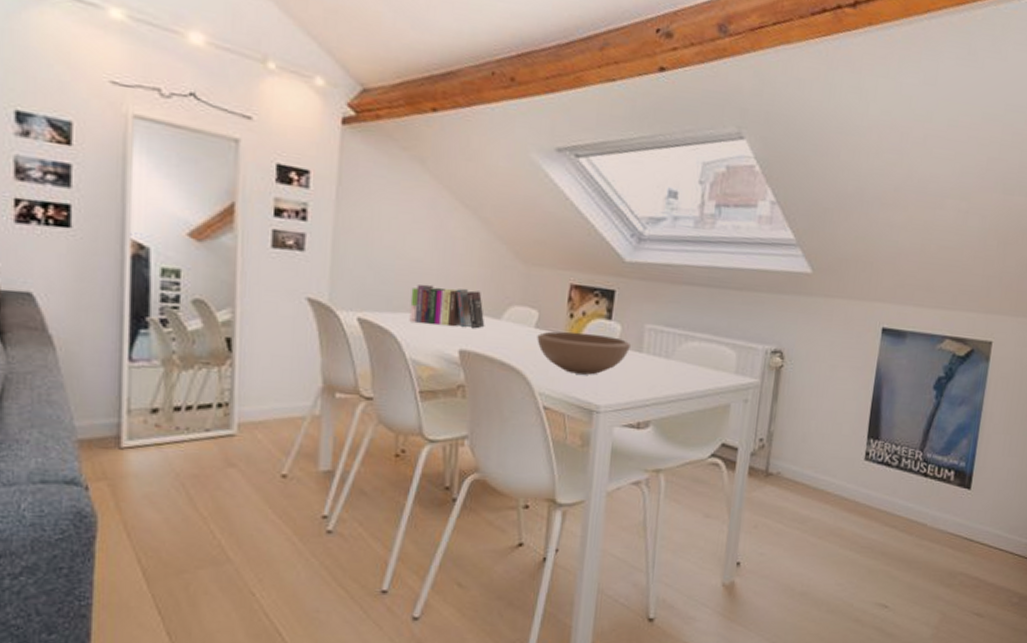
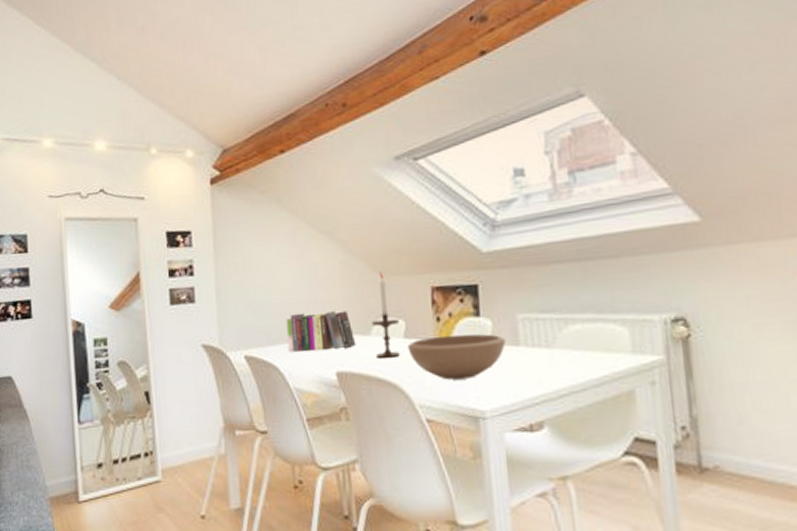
candlestick: none [504,260,533,346] -> present [372,272,400,360]

